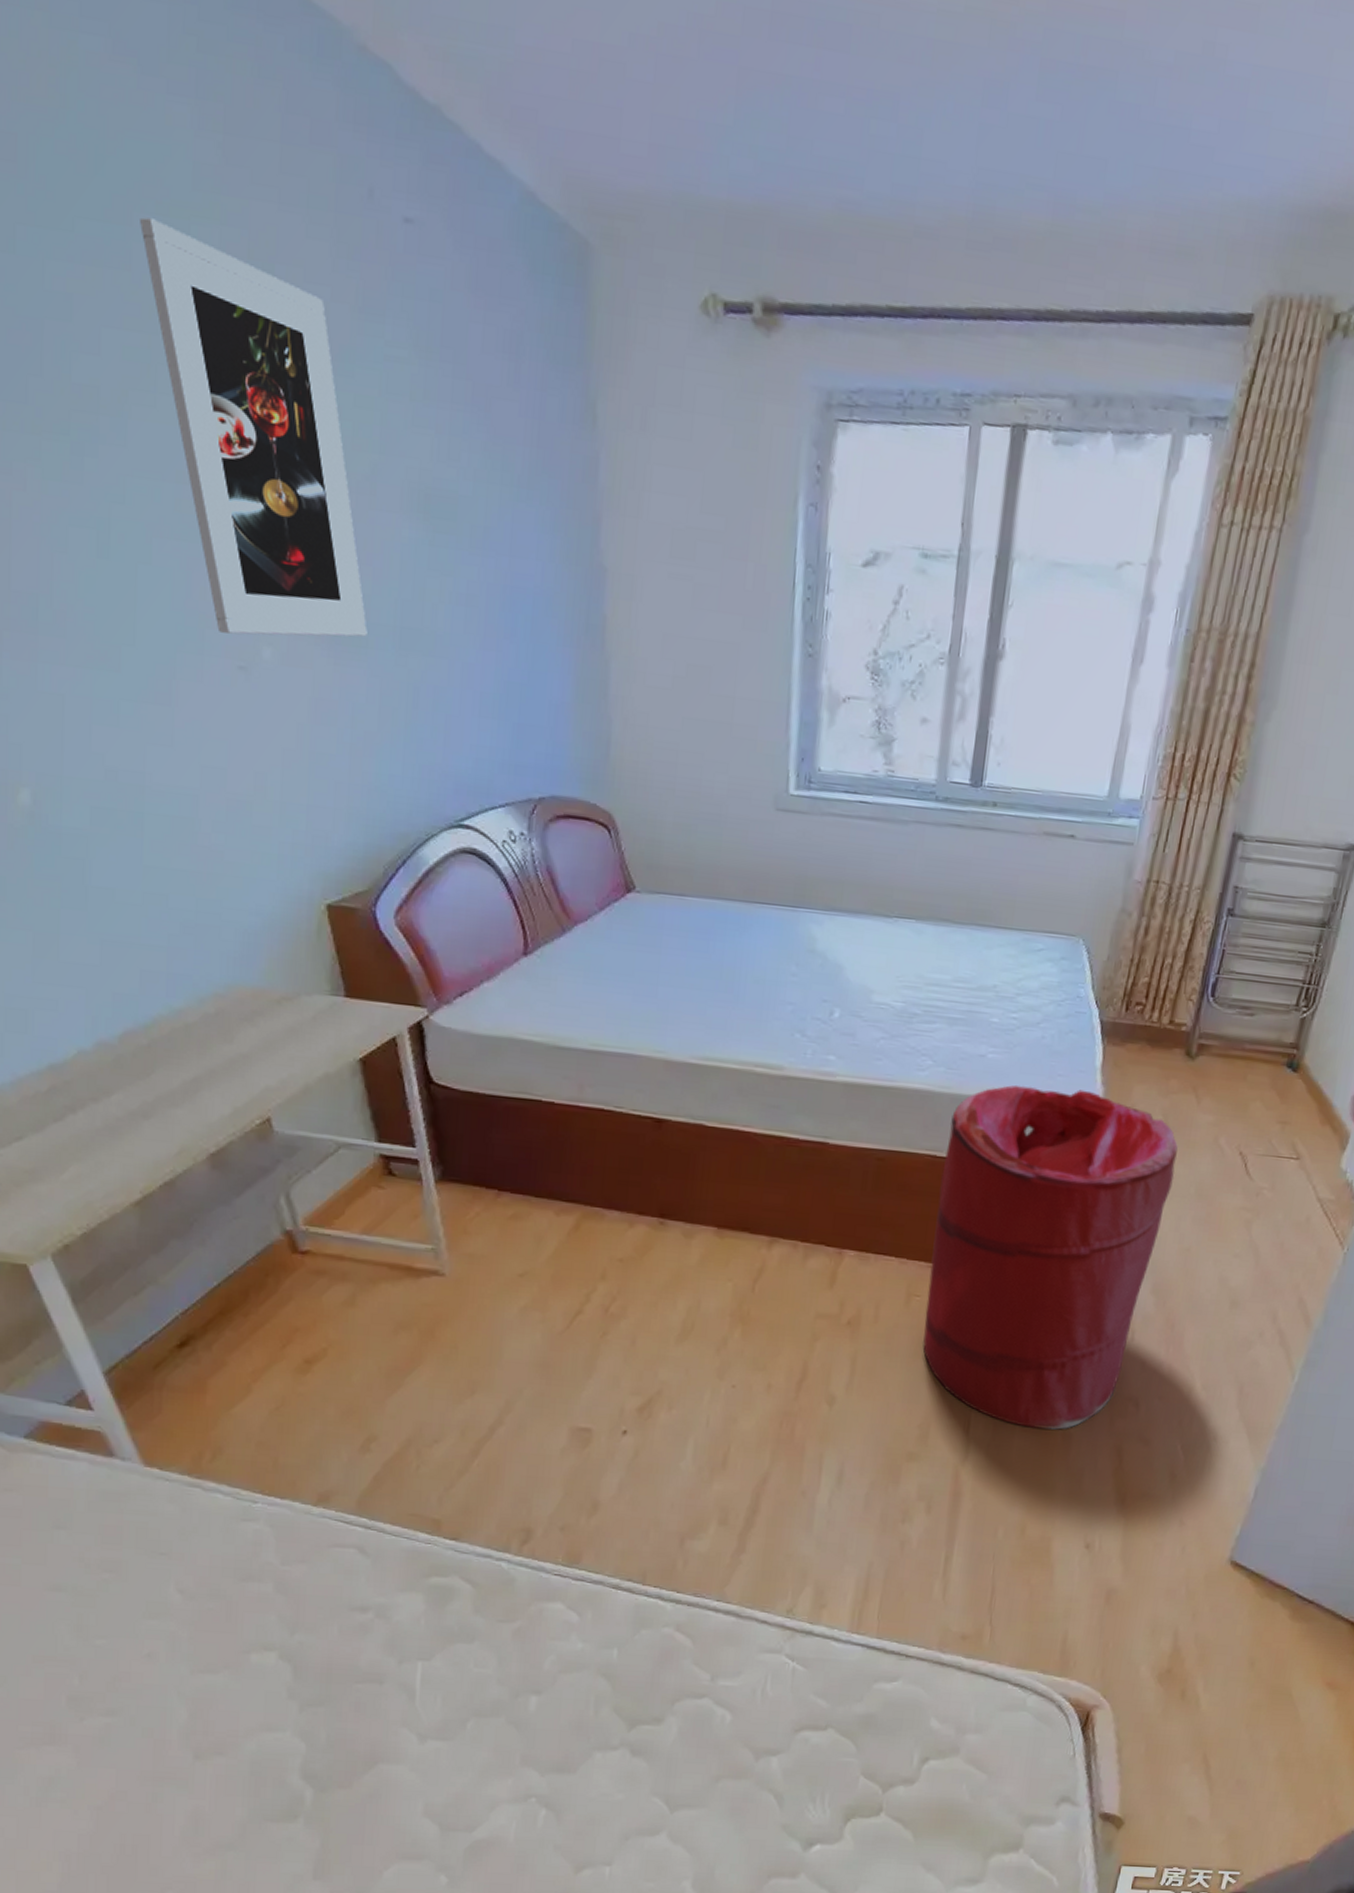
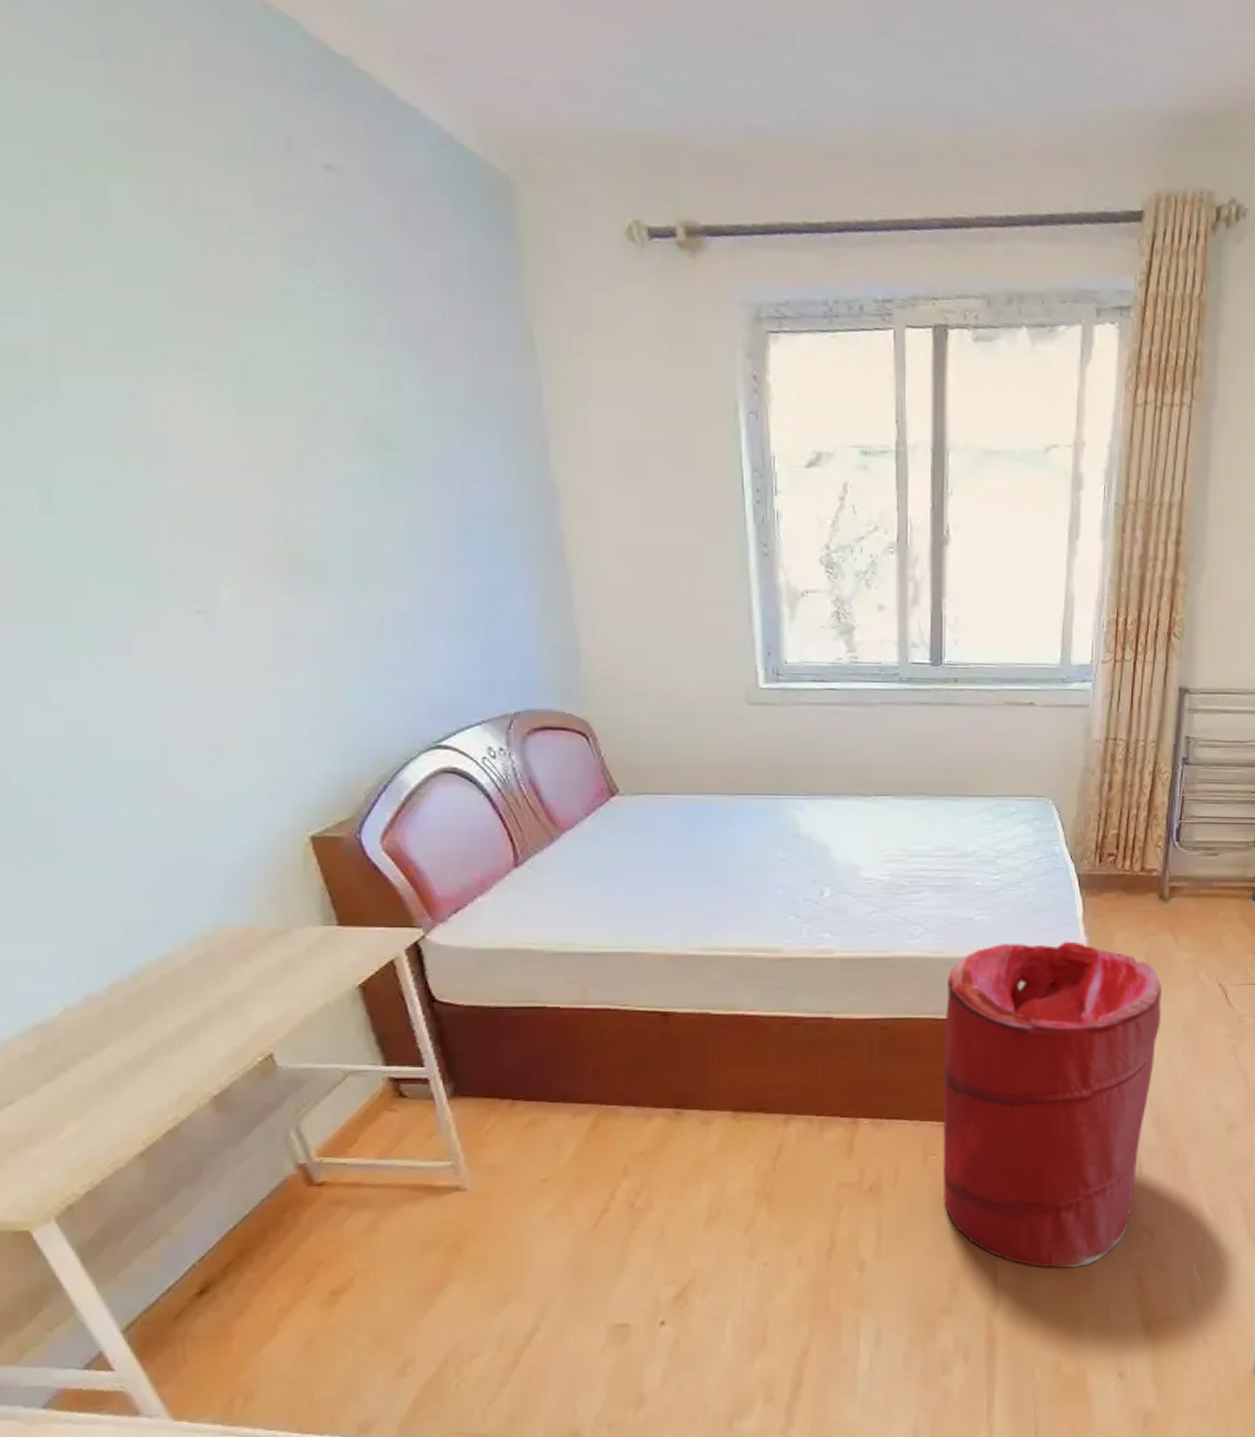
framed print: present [140,217,368,637] -> none [55,178,326,579]

